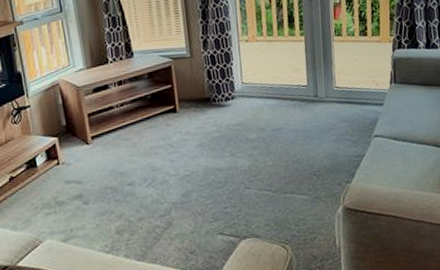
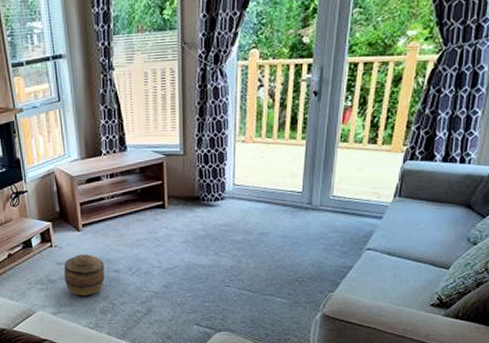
basket: none [73,168,119,216] -> present [64,254,105,296]

